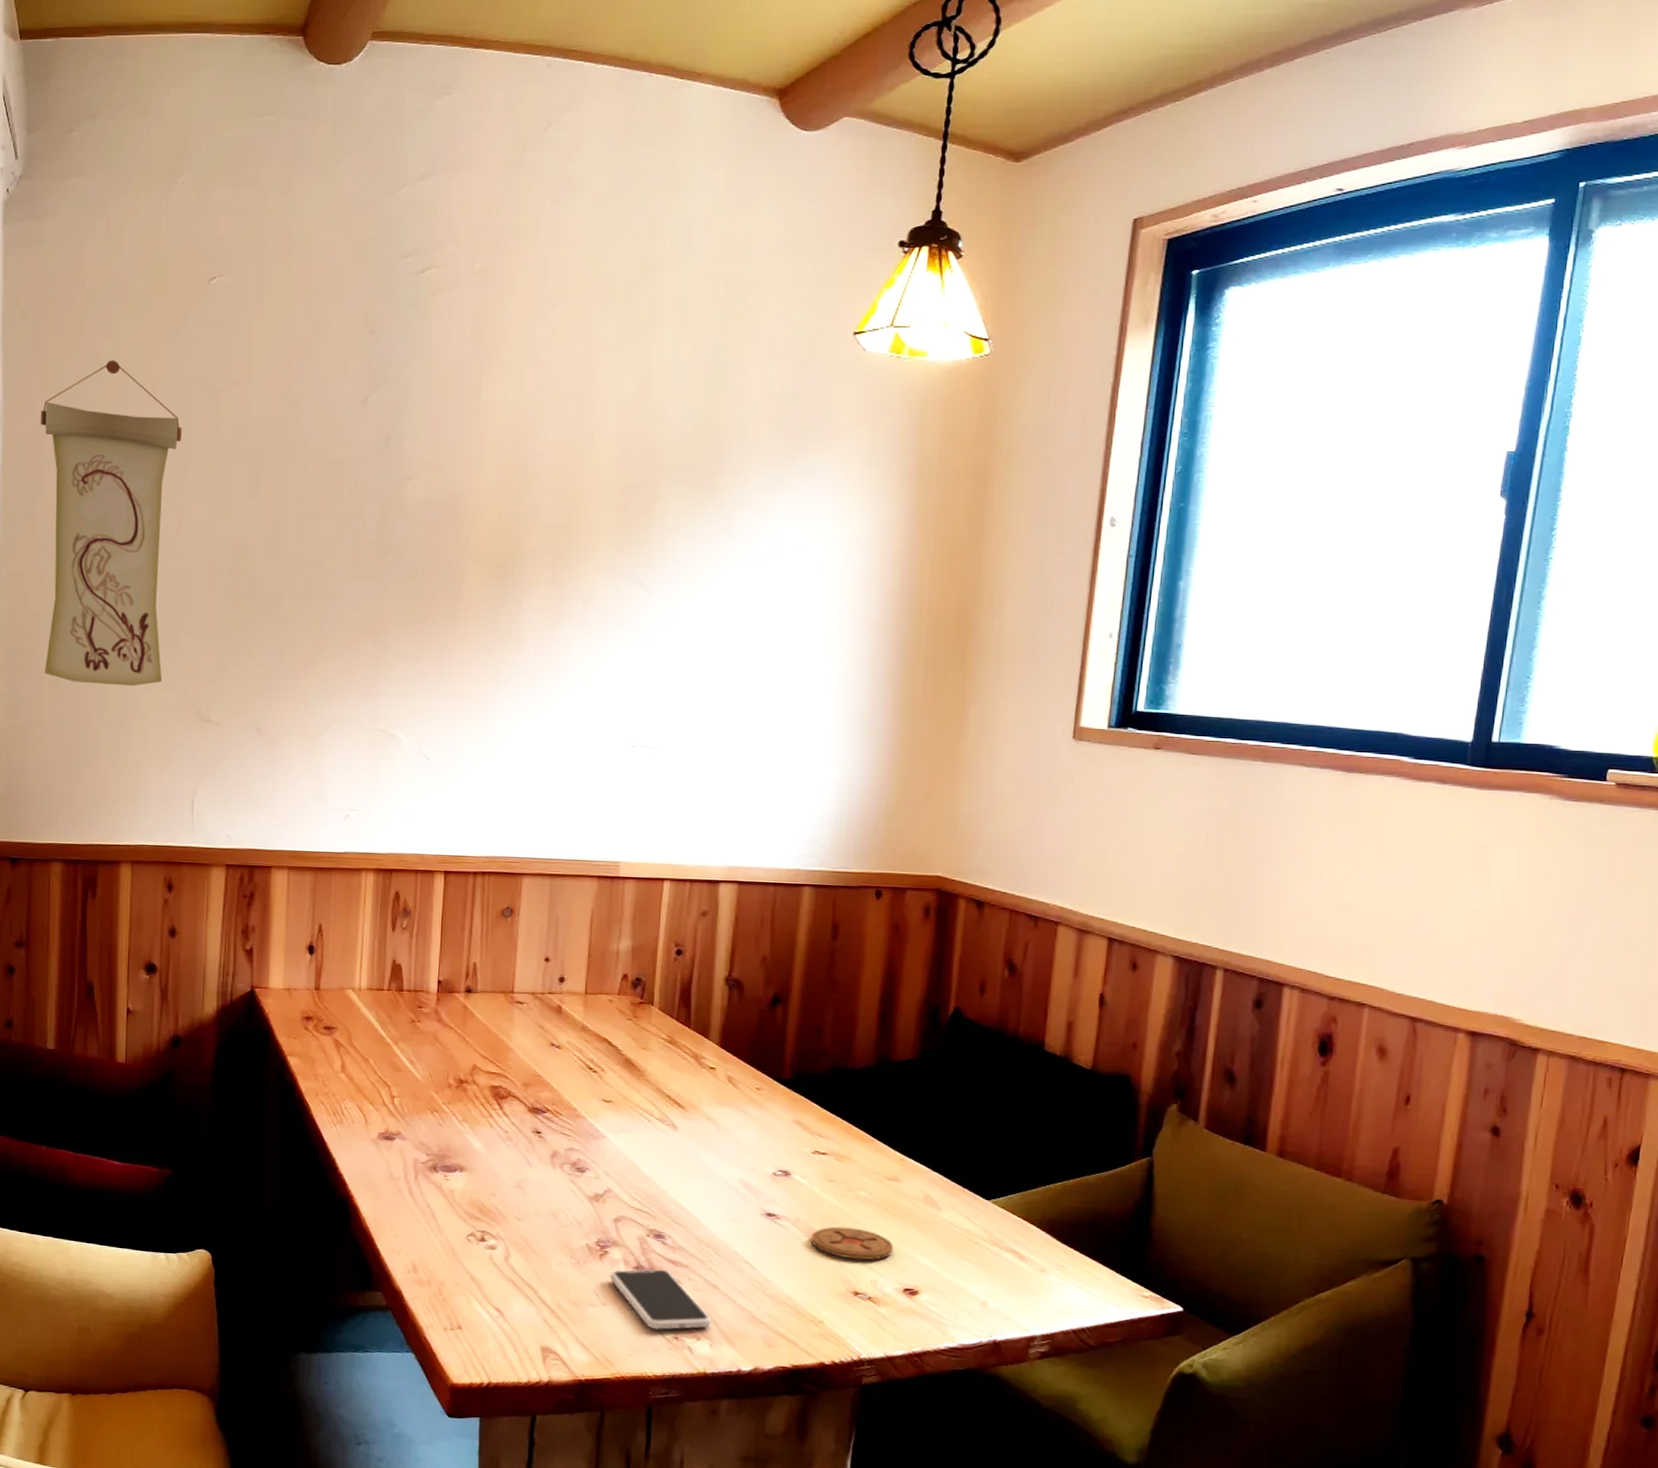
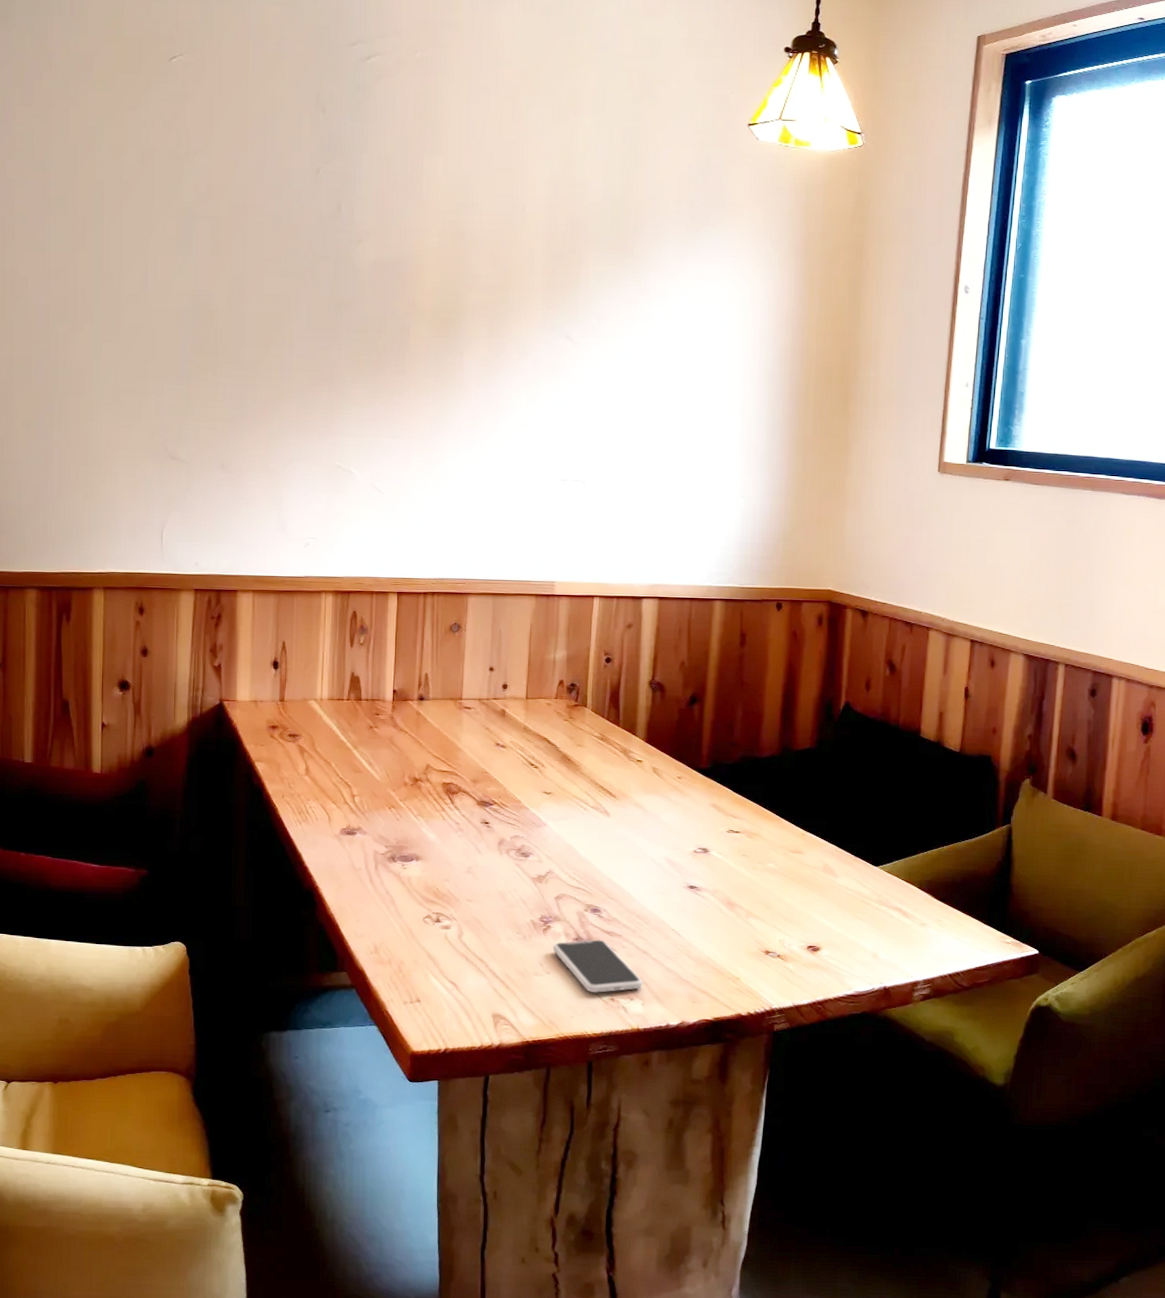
wall scroll: present [41,360,182,686] -> none [10,128,147,427]
coaster: present [811,1226,893,1261] -> none [727,895,798,923]

